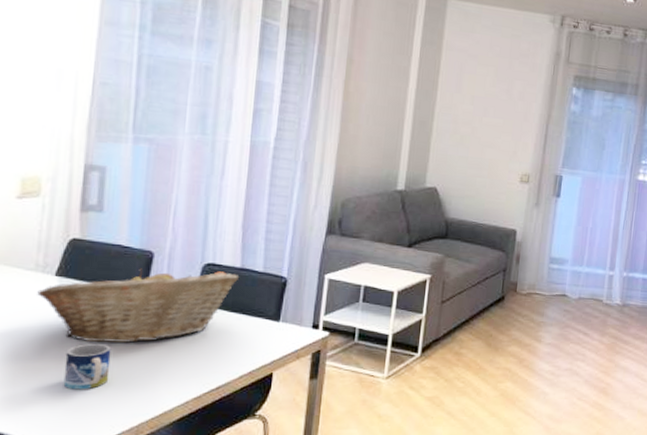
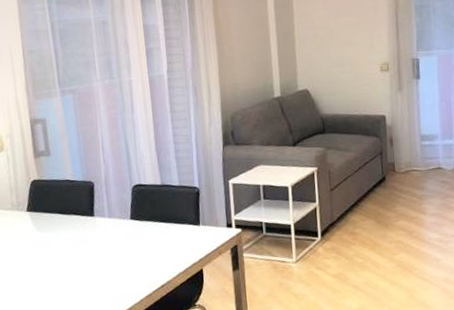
fruit basket: present [37,268,239,343] -> none [17,190,161,261]
mug: present [63,343,112,390] -> none [46,260,81,300]

